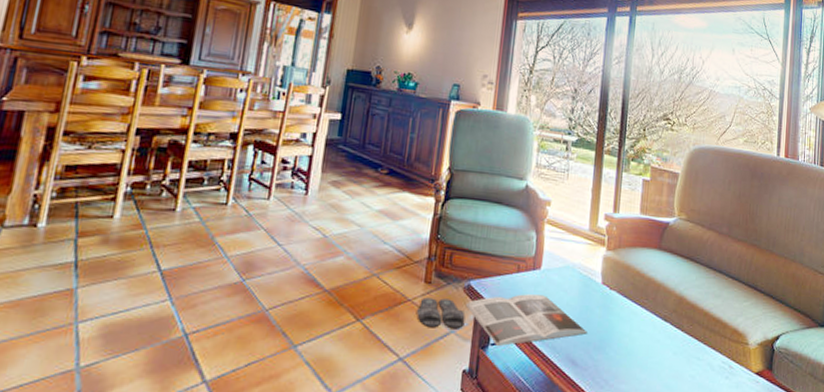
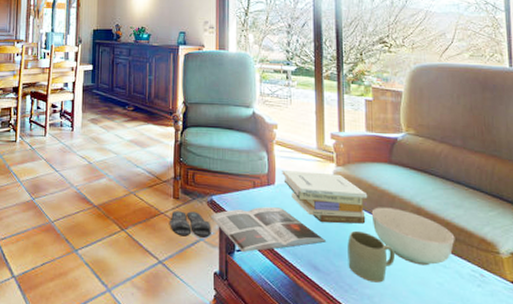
books: none [550,253,635,314] -> present [282,171,368,224]
mug: none [607,321,653,377] -> present [347,230,395,283]
bowl: none [635,296,711,358] -> present [371,207,455,266]

